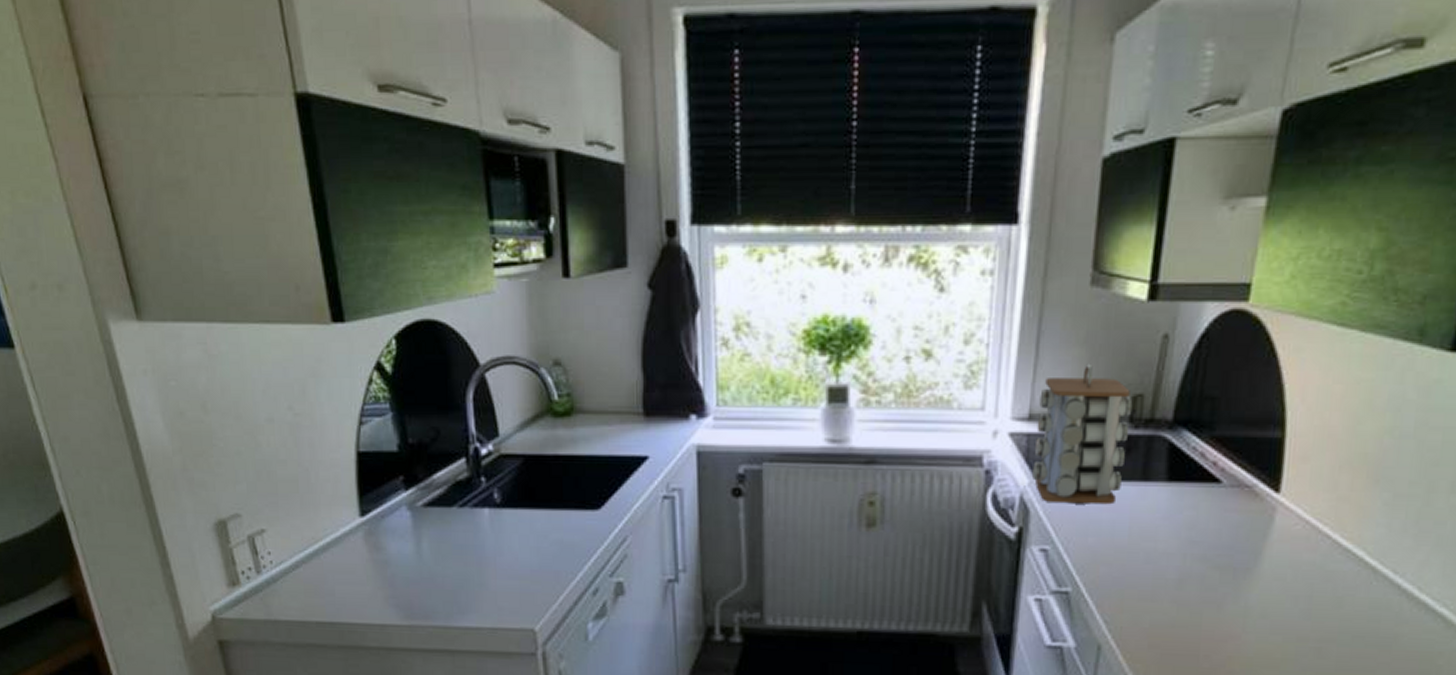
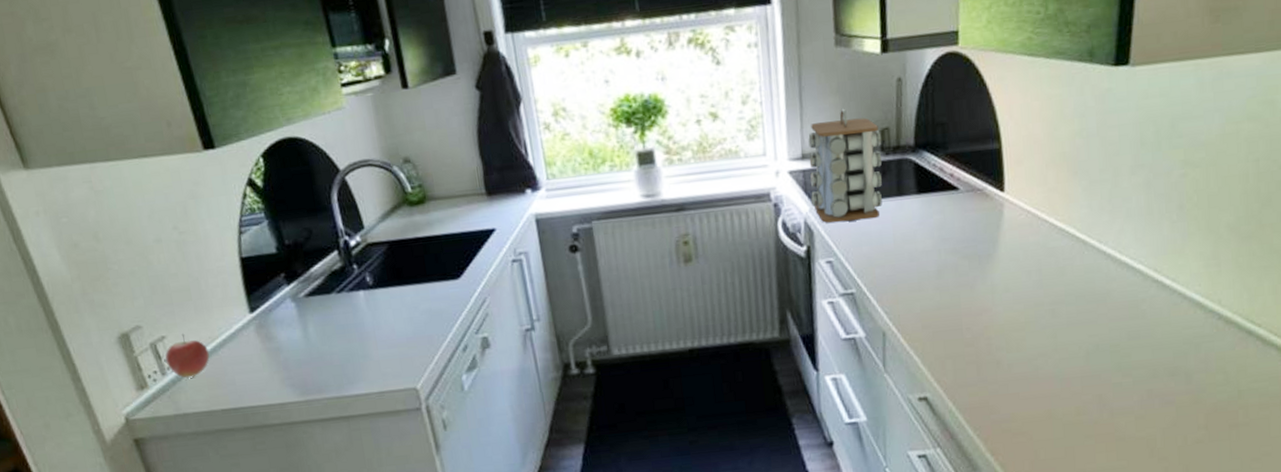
apple: none [263,529,310,581] -> present [165,333,210,378]

